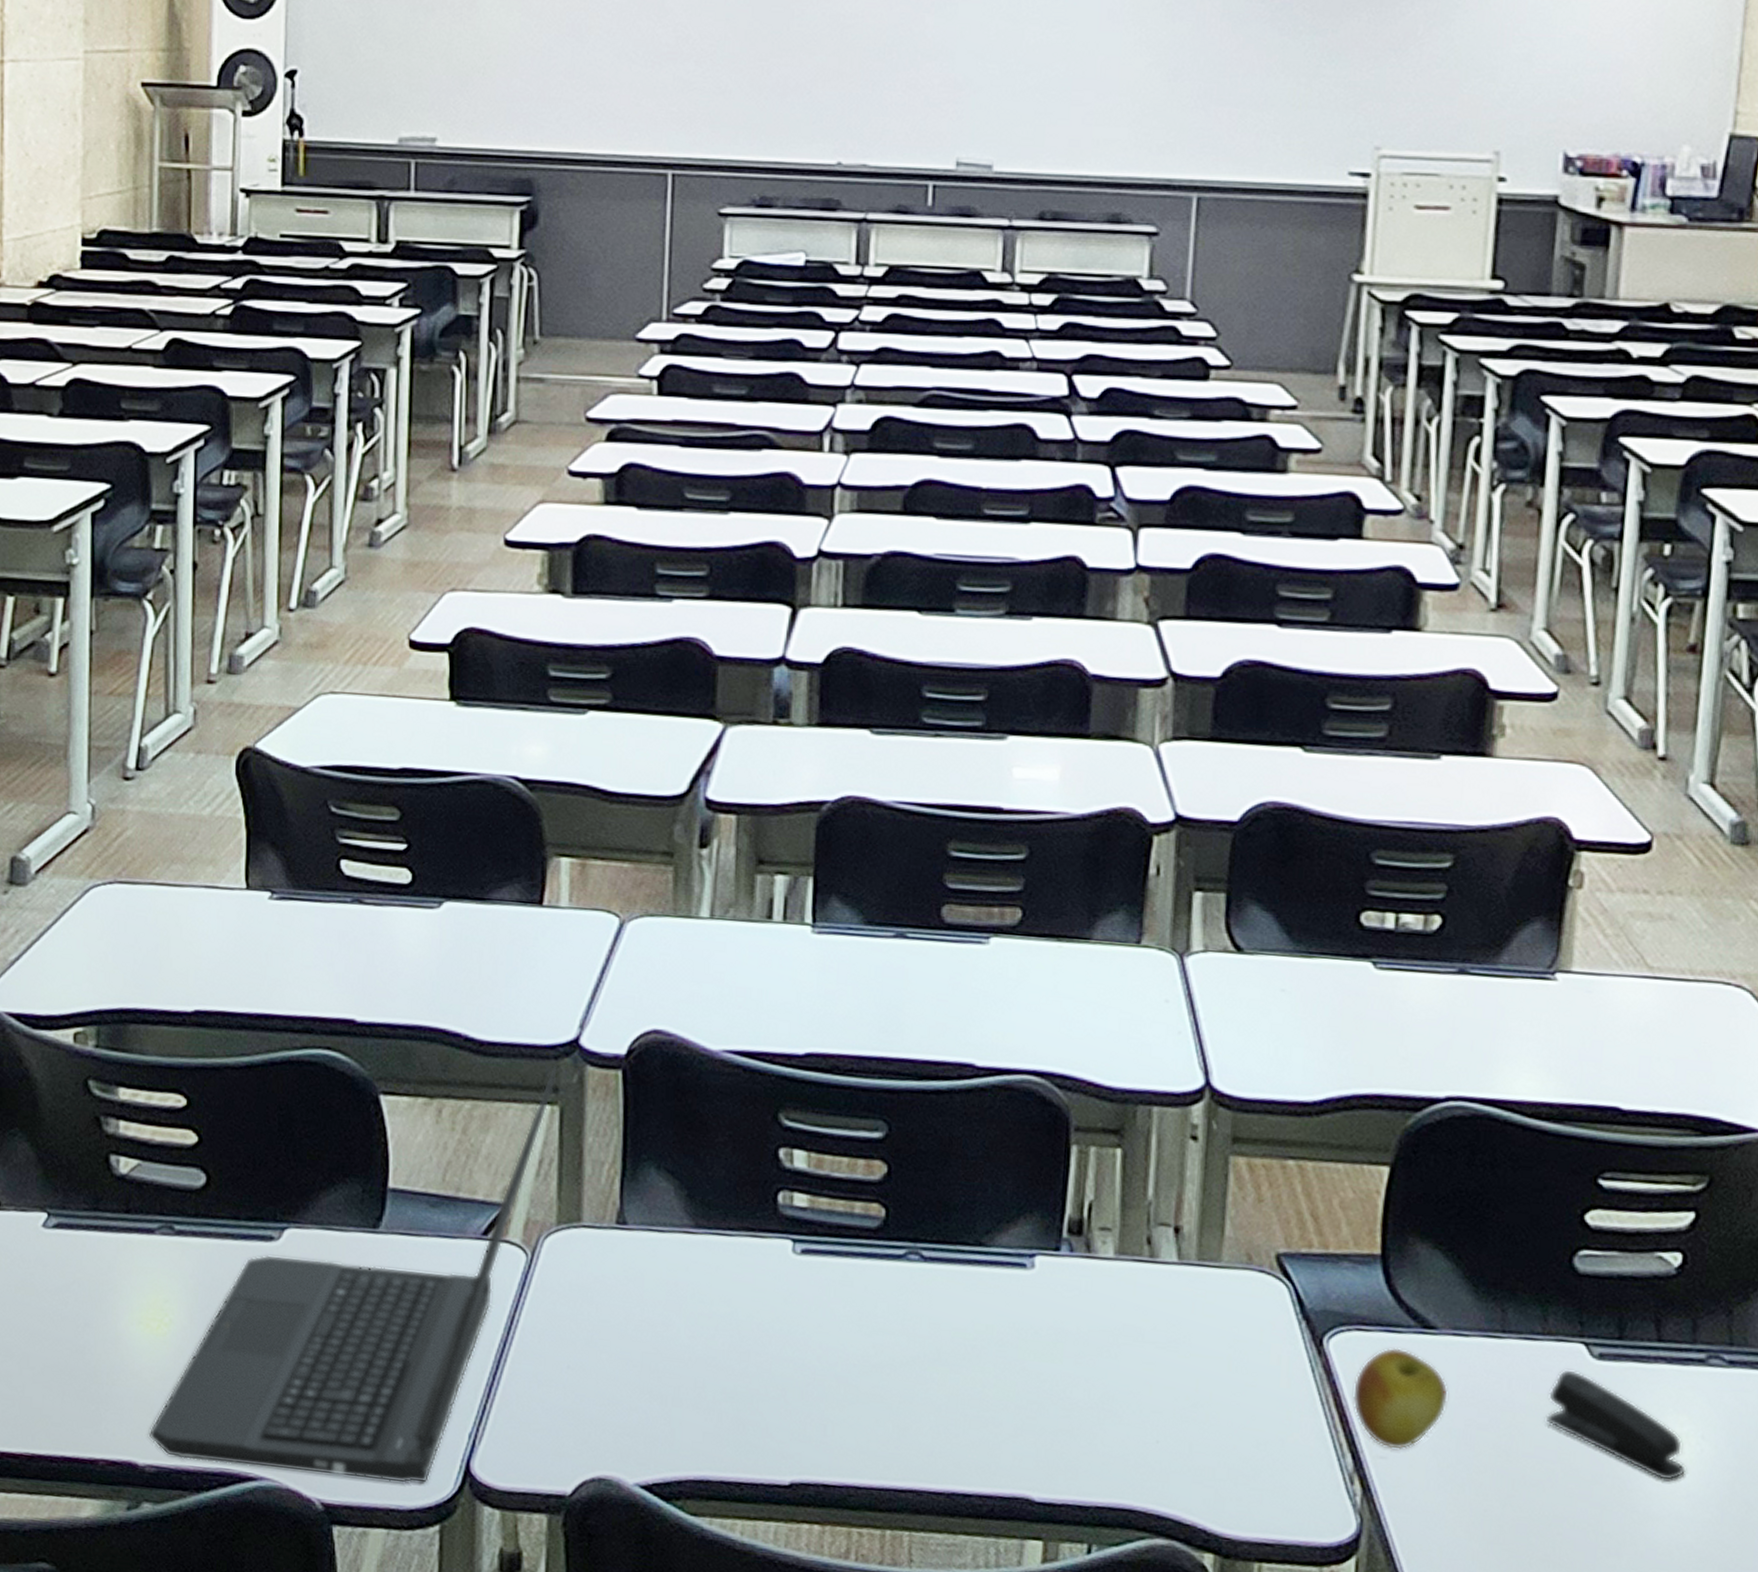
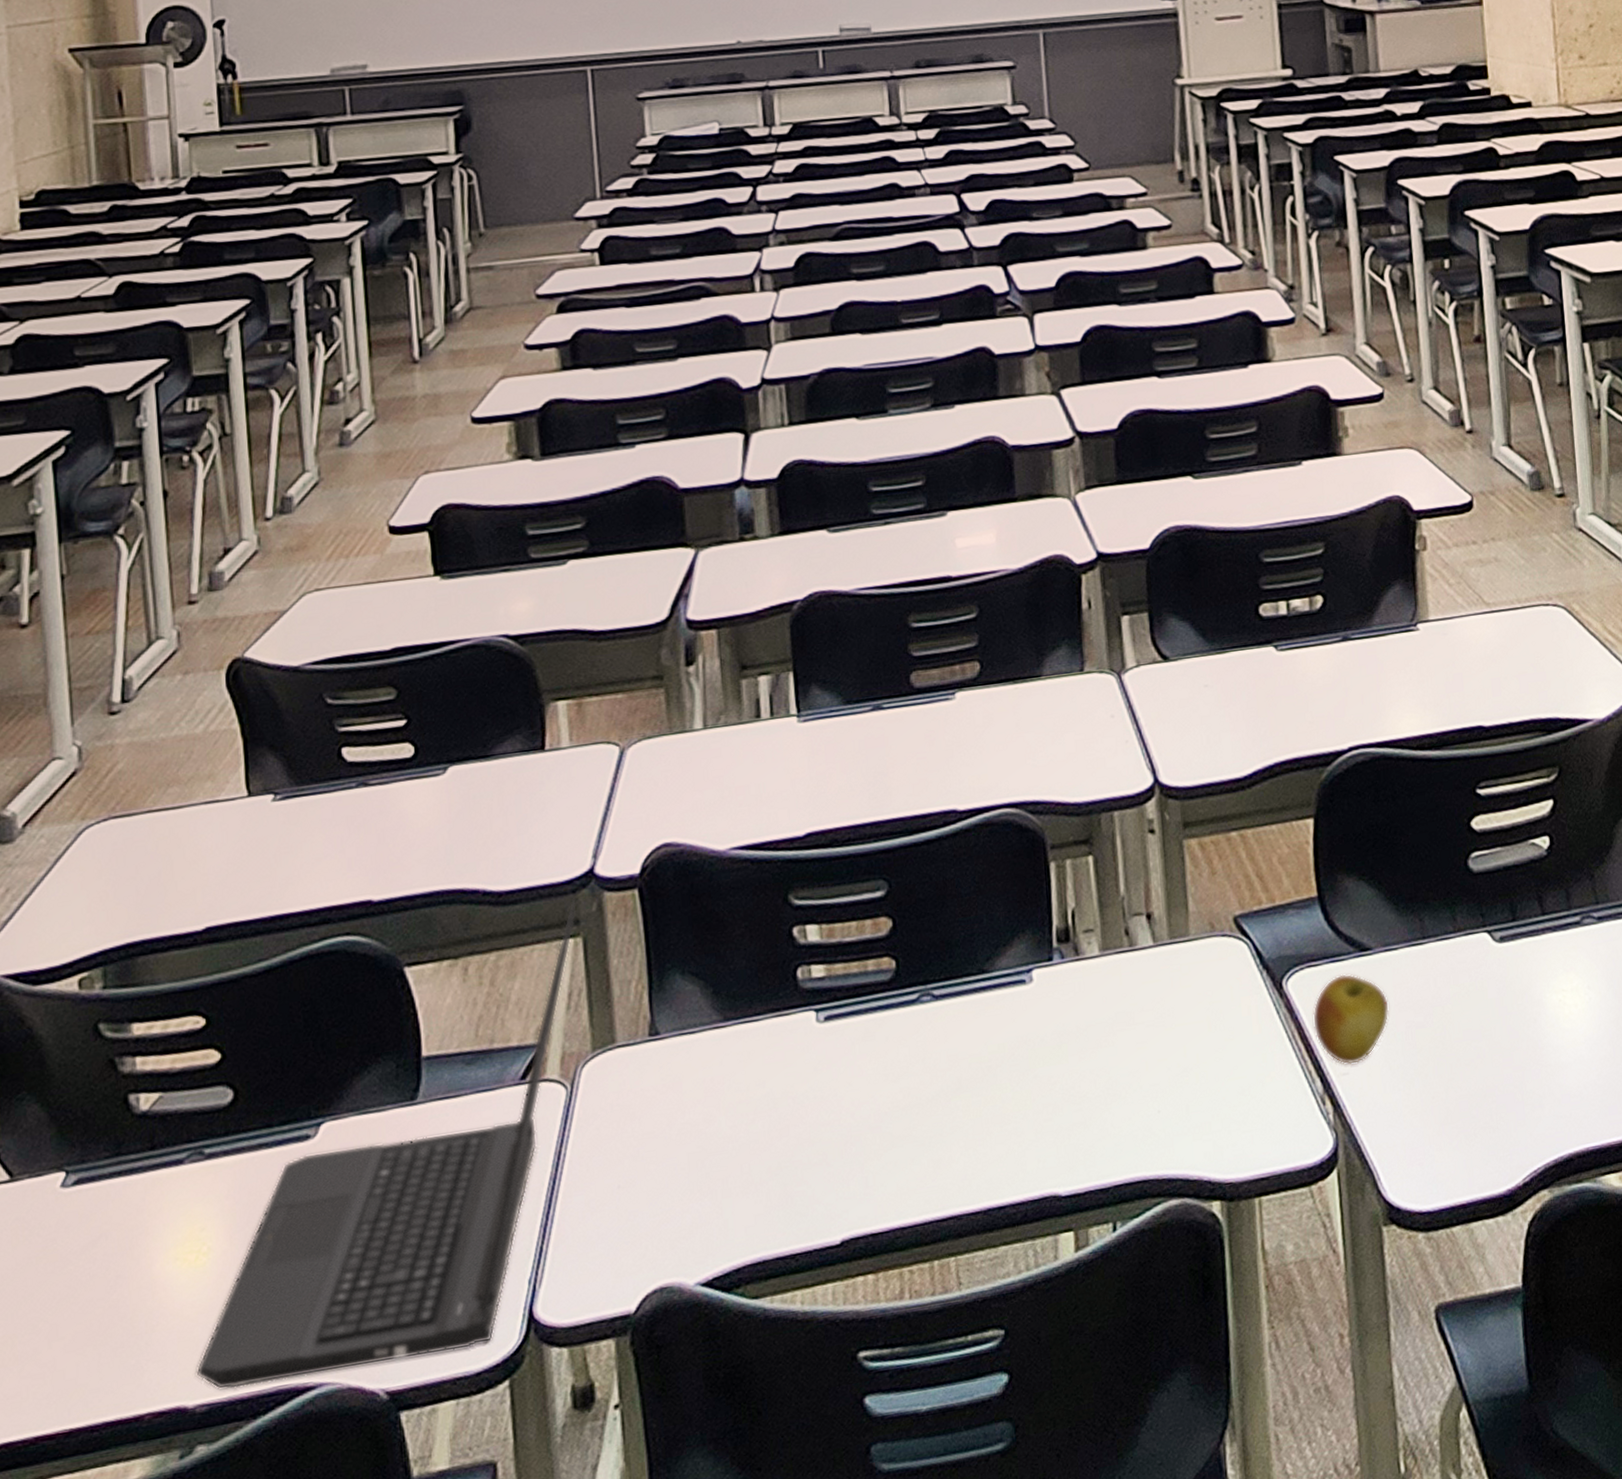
stapler: present [1546,1370,1686,1481] -> none [1467,957,1581,1032]

